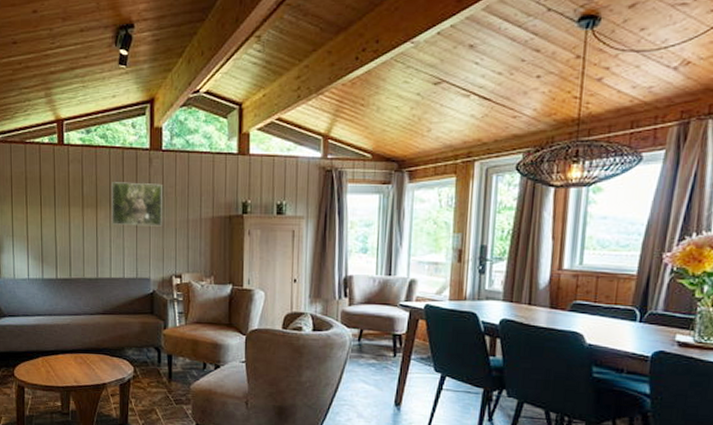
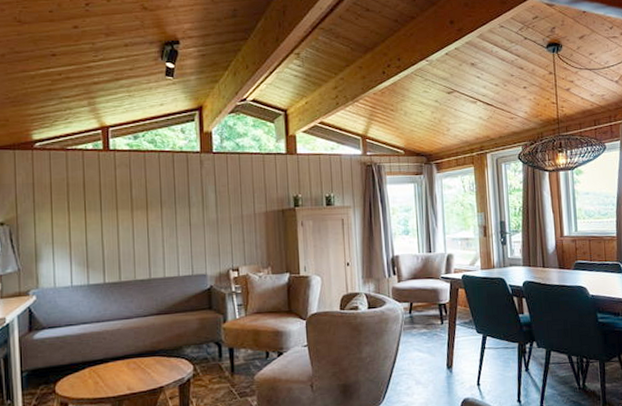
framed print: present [112,182,162,227] -> none [162,183,216,225]

